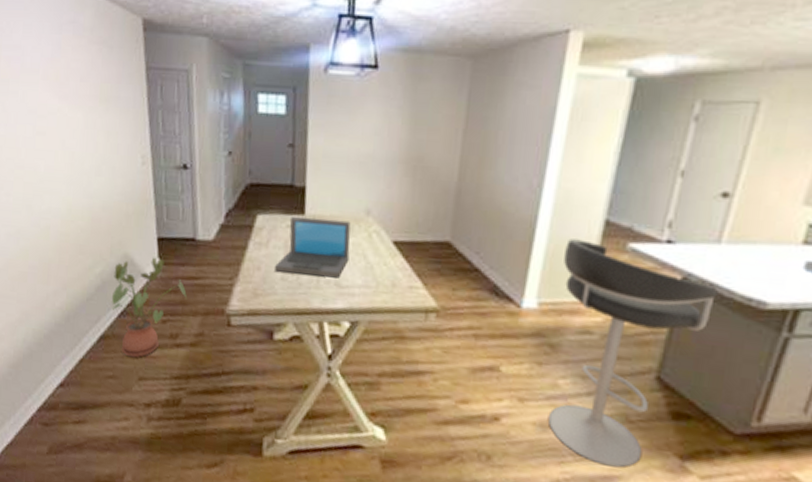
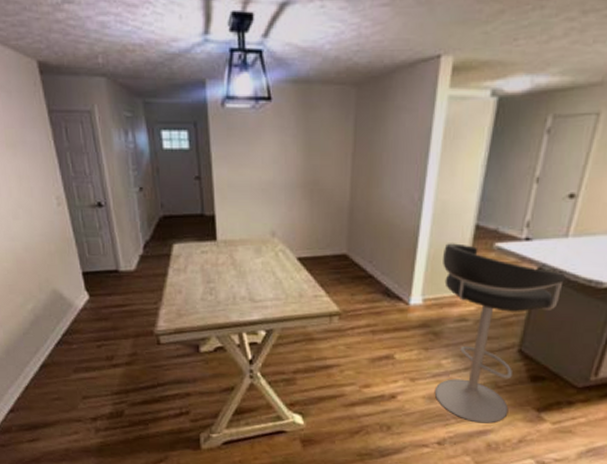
house plant: present [112,257,187,358] -> none [45,290,117,380]
laptop: present [275,216,351,278] -> none [195,242,260,294]

